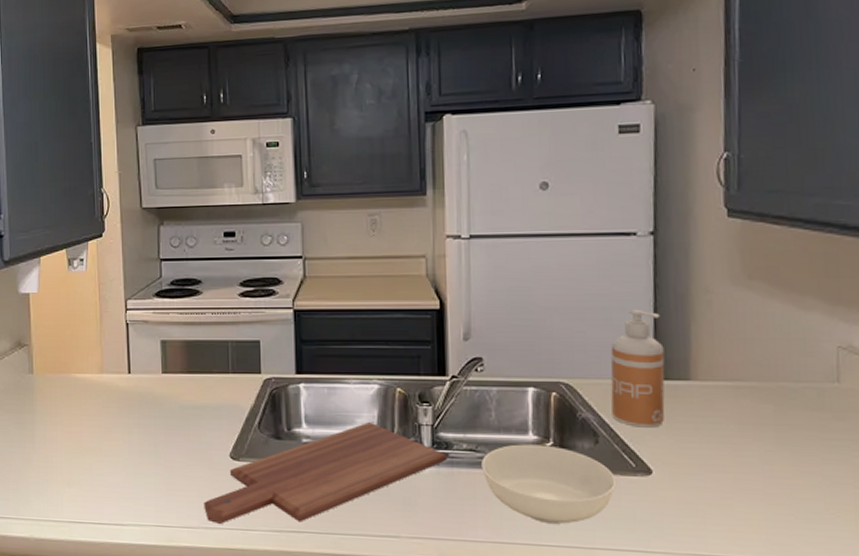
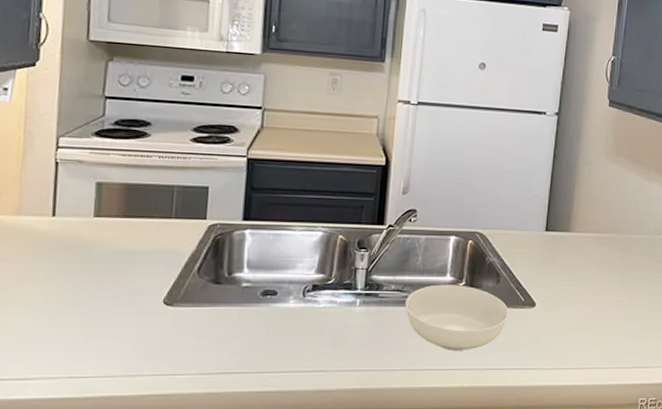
cutting board: present [204,421,447,524] -> none [128,266,377,370]
soap dispenser: present [610,309,665,428] -> none [512,173,555,269]

